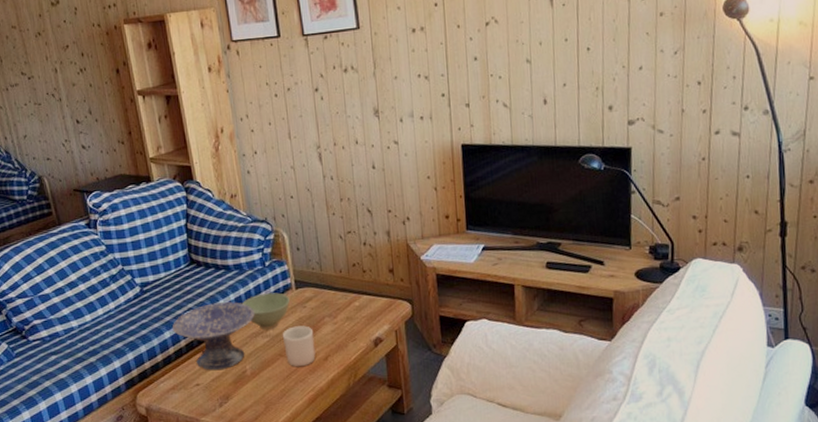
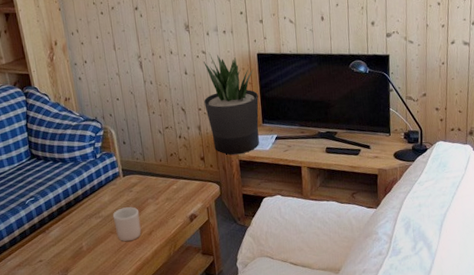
decorative bowl: present [172,302,255,371] -> none [16,189,89,249]
bowl: present [242,292,290,330] -> none [78,180,118,212]
planter: none [394,142,462,268] -> present [203,52,259,155]

